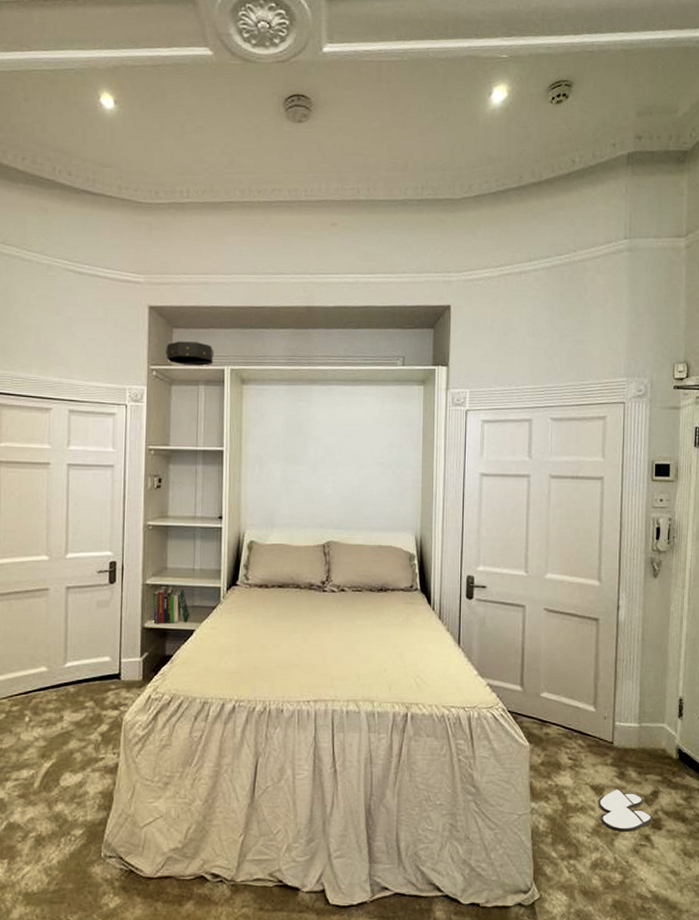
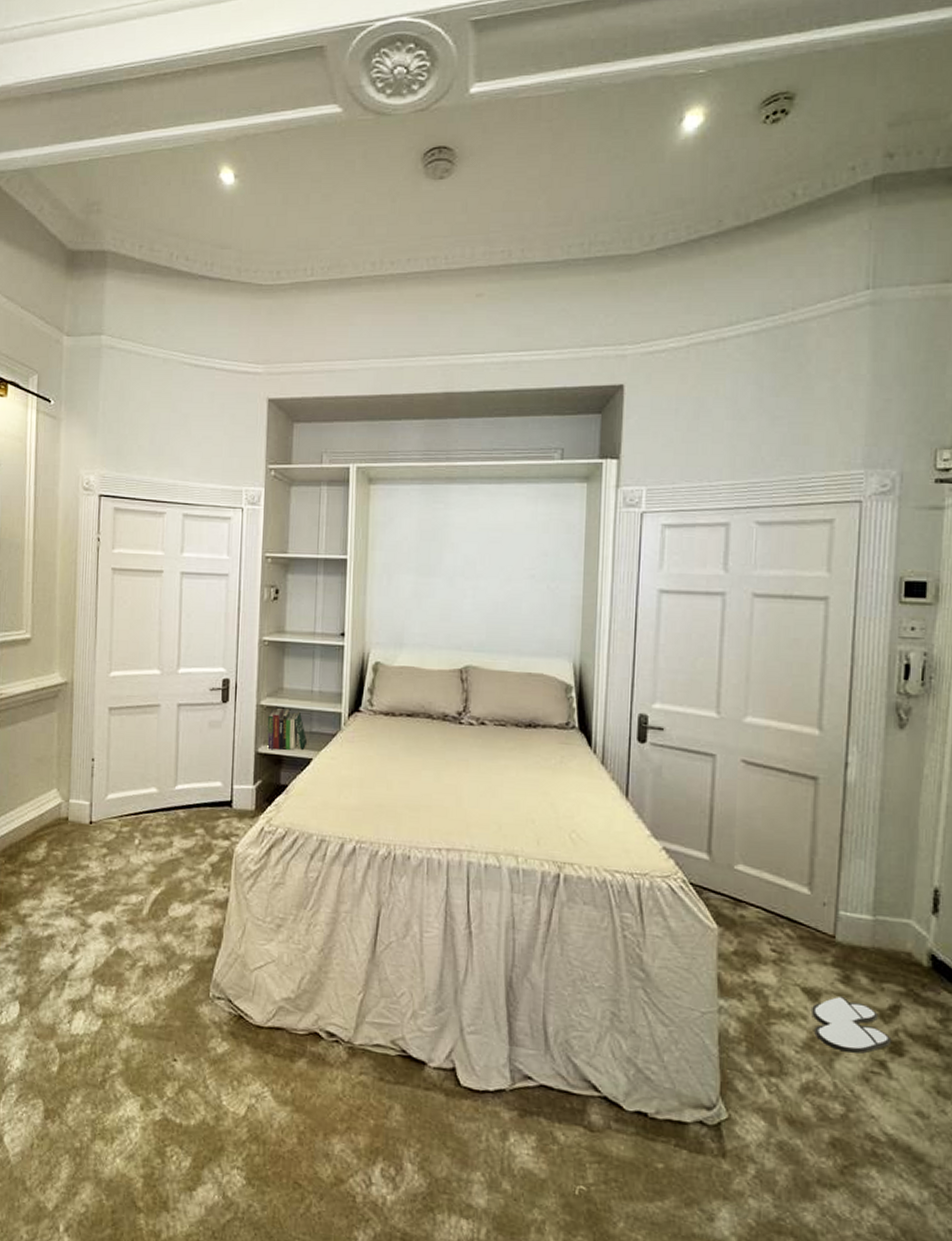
decorative box: present [167,341,214,366] -> none [286,437,338,464]

